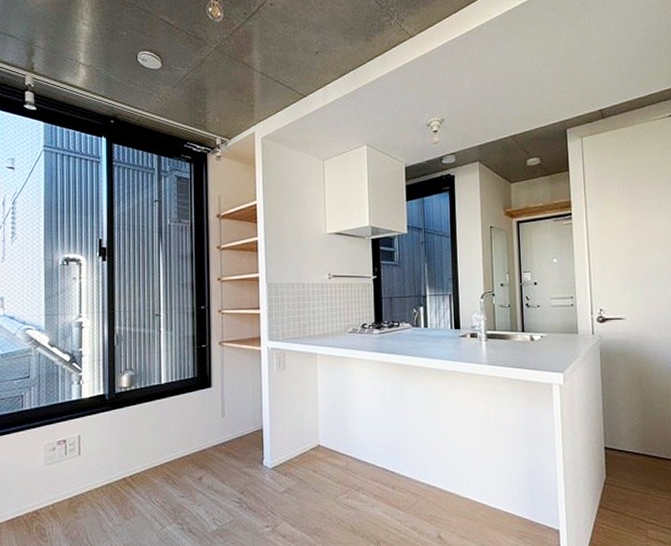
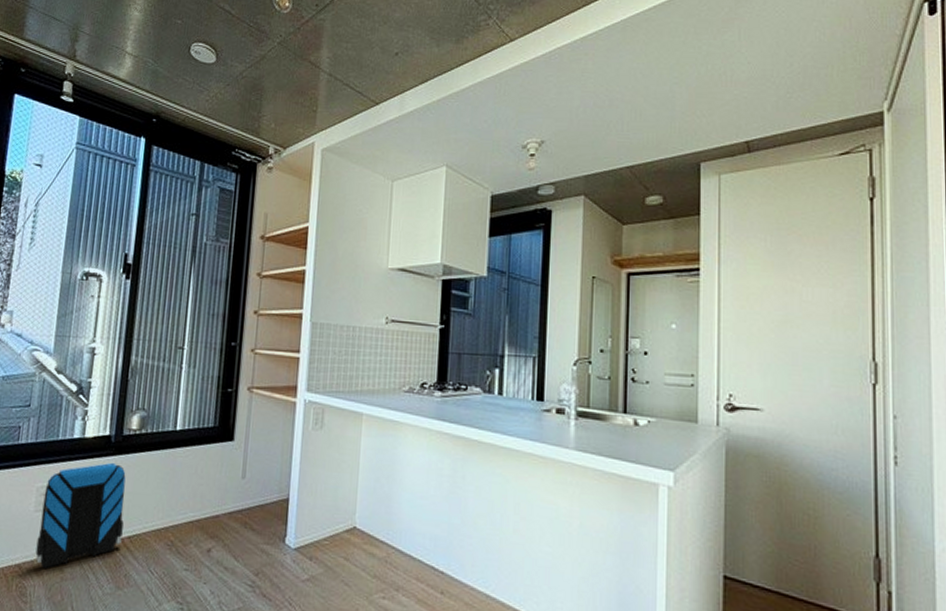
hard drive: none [50,416,124,512] -> present [35,462,126,569]

